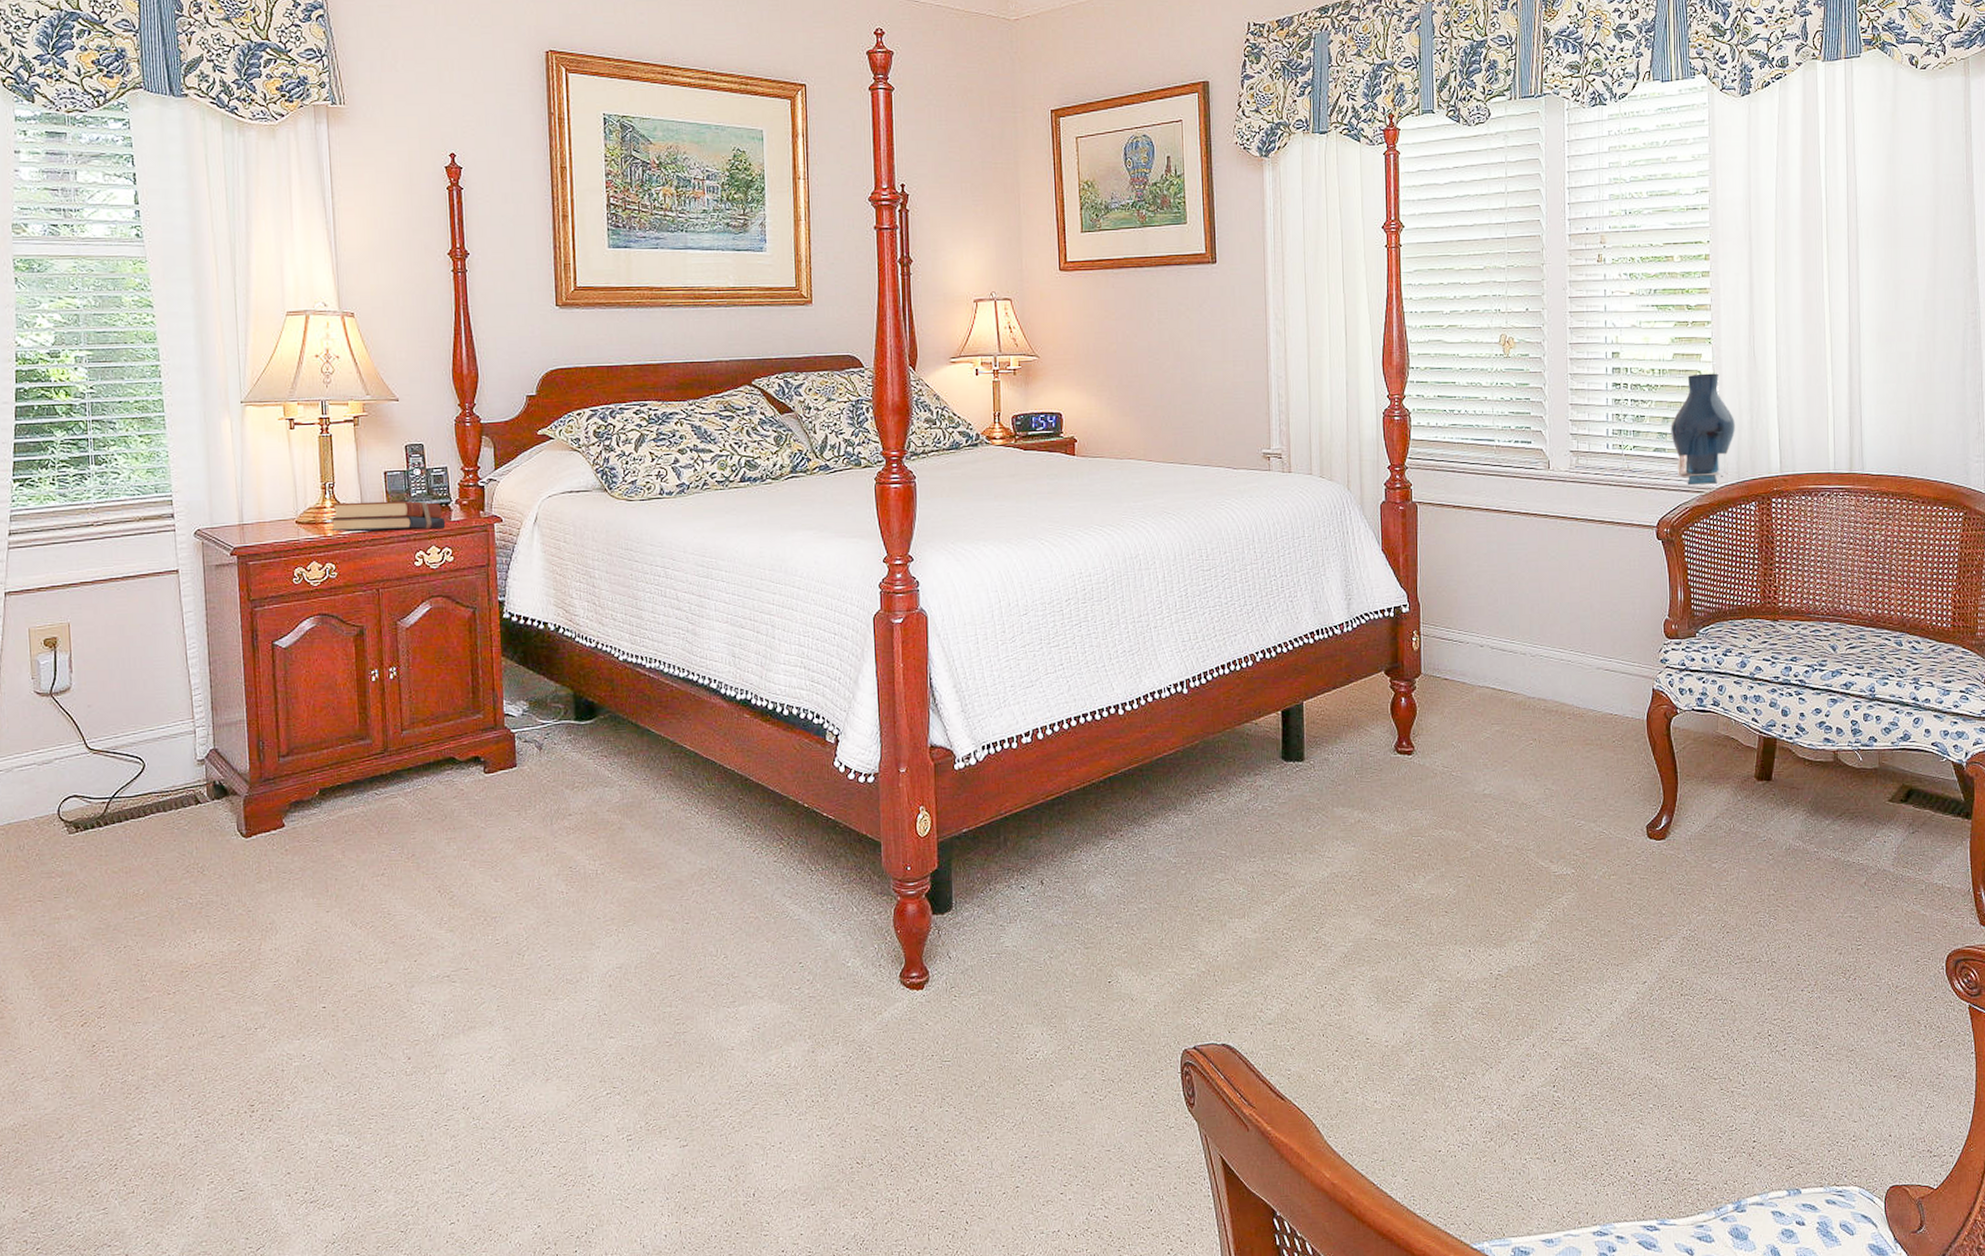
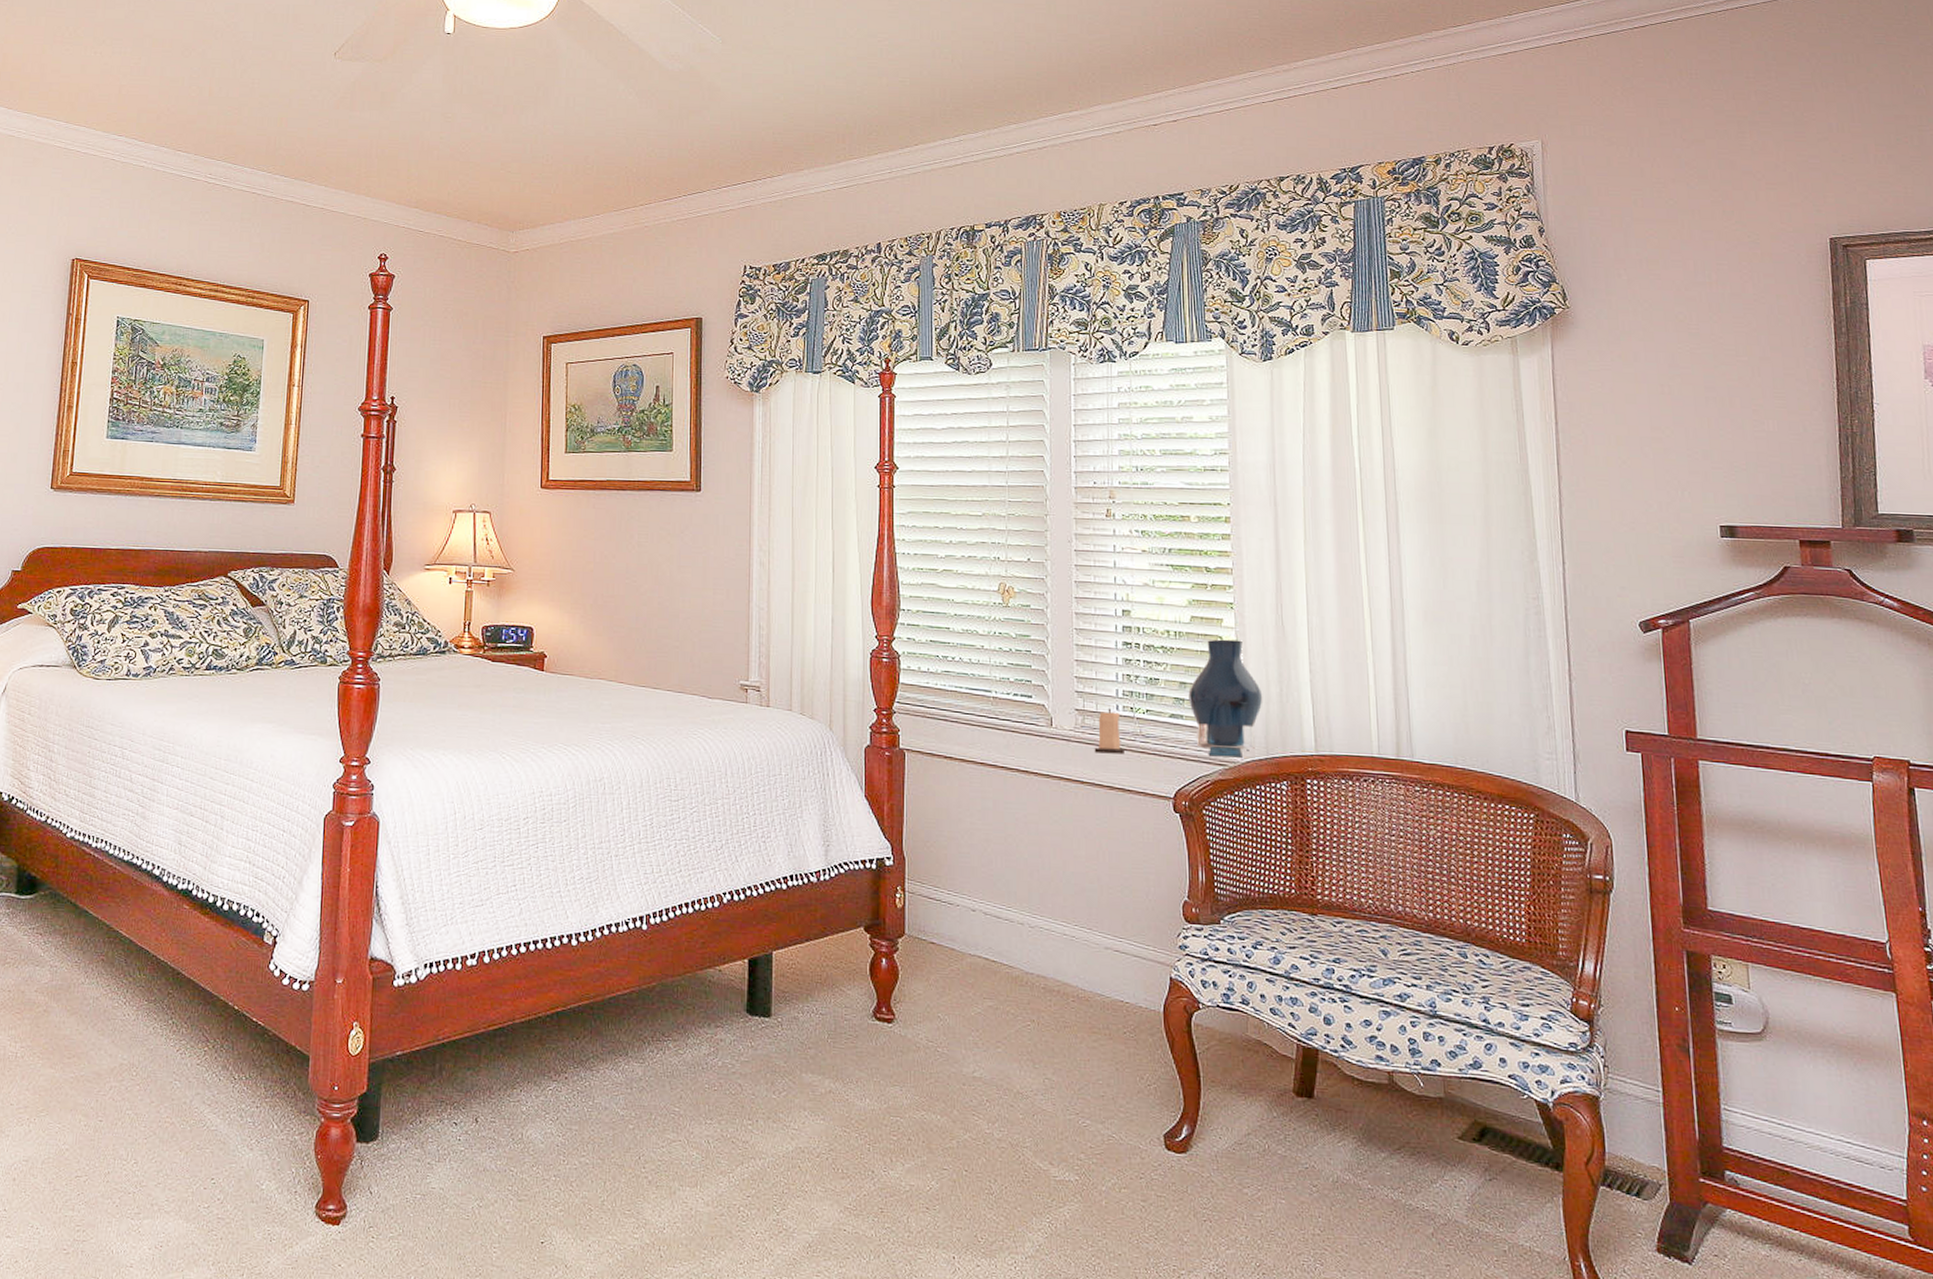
candle: none [1587,447,1614,491] -> present [1094,708,1124,755]

